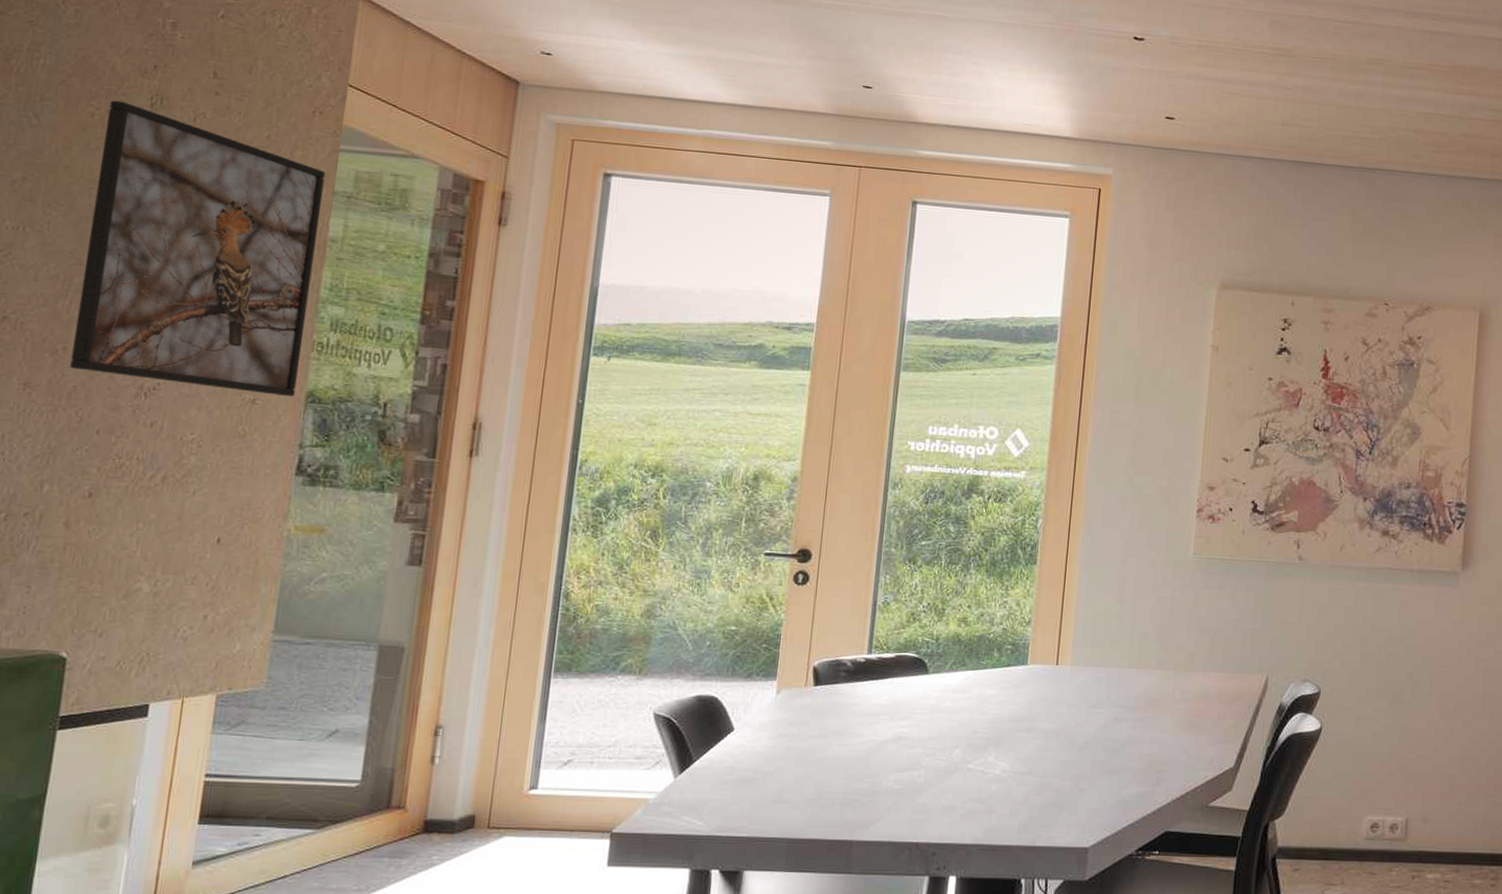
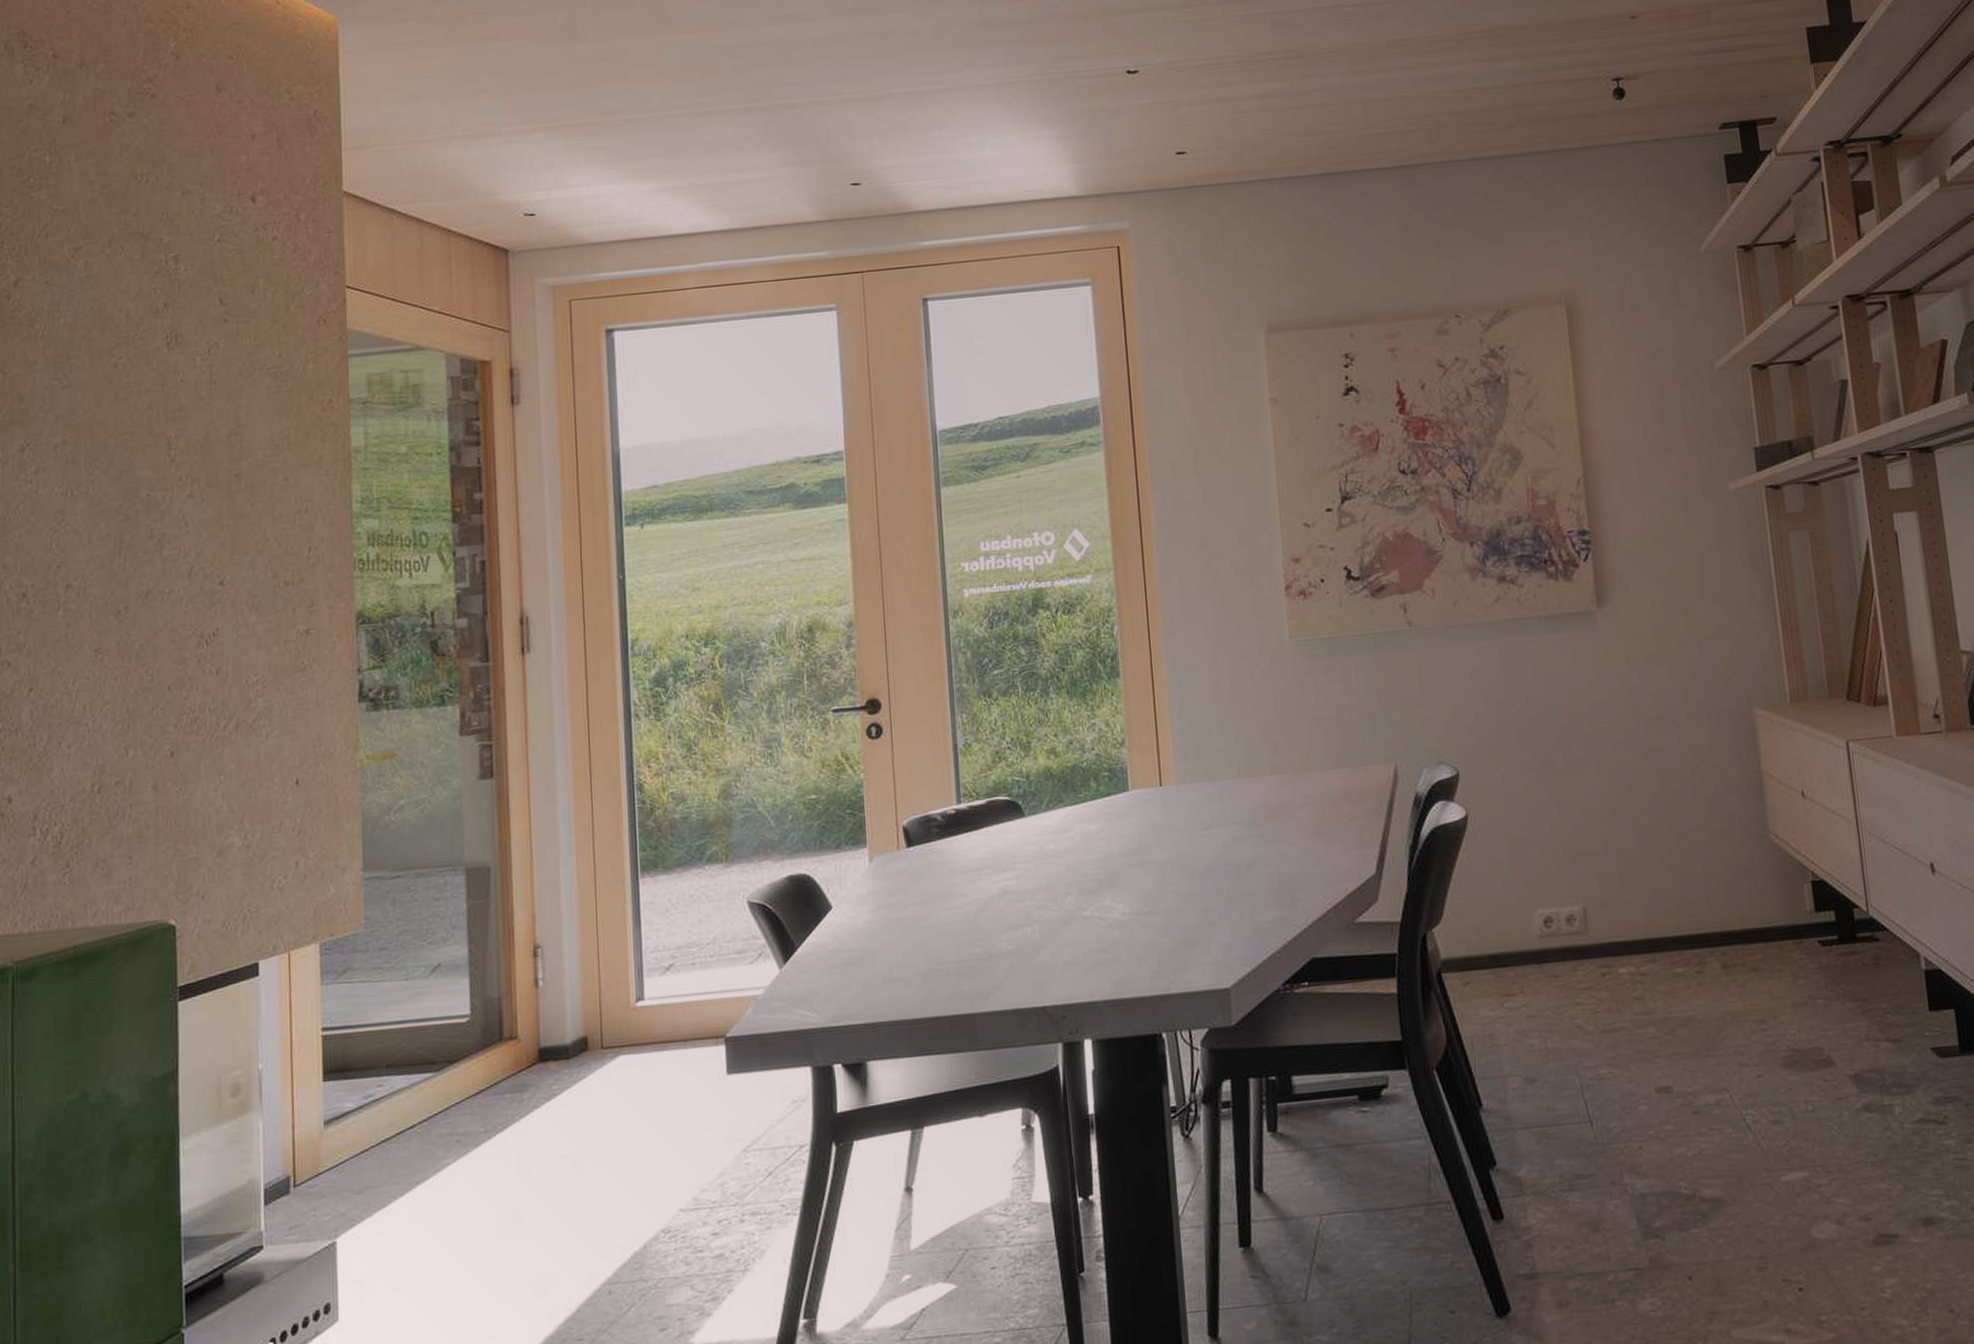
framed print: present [70,100,326,396] -> none [130,345,345,628]

